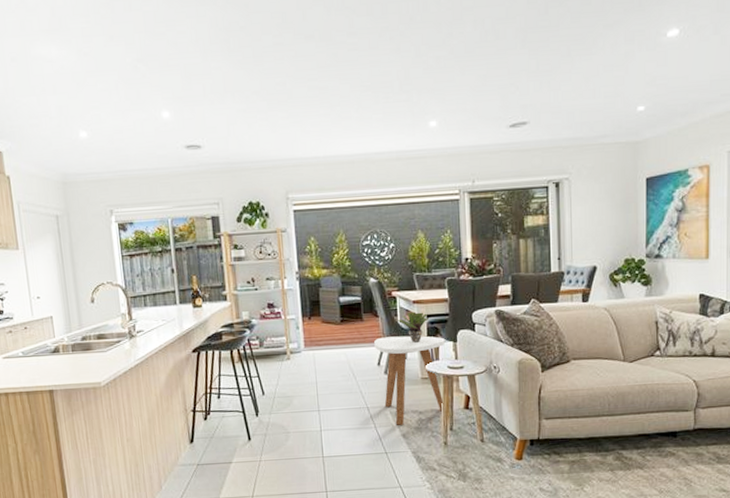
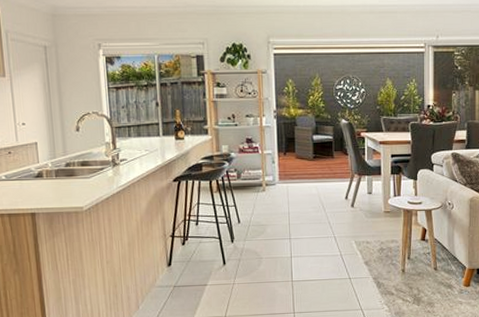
side table: present [374,335,445,425] -> none [343,173,406,254]
potted plant: present [397,312,429,343] -> none [364,152,393,179]

